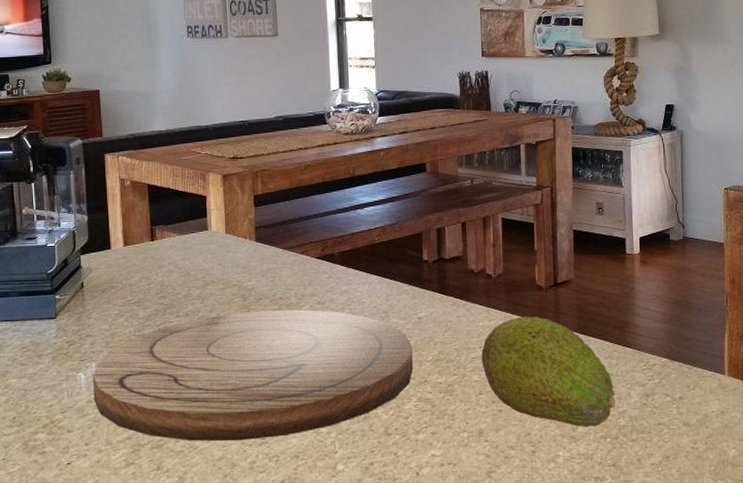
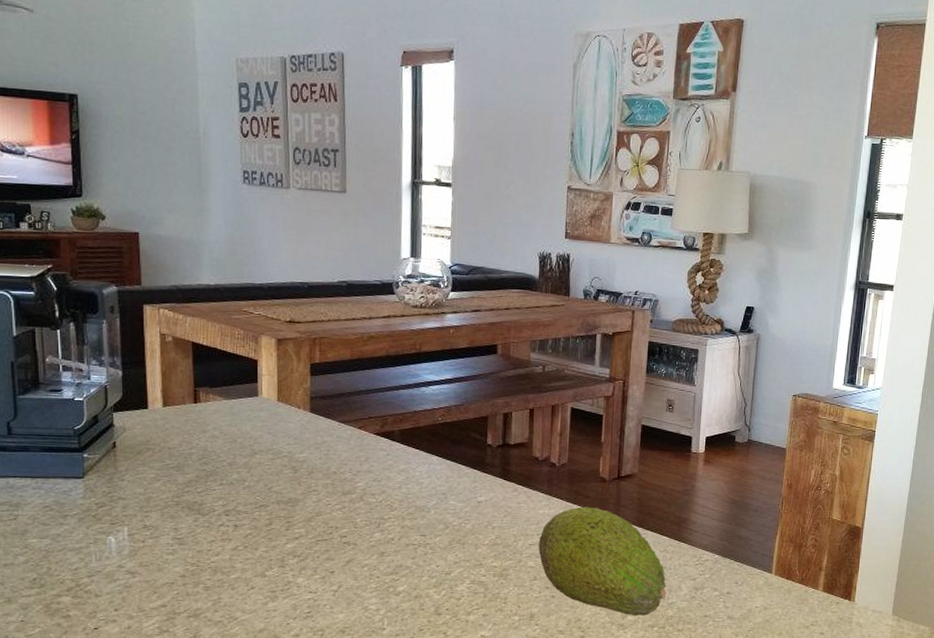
cutting board: present [93,309,413,441] -> none [125,484,469,614]

